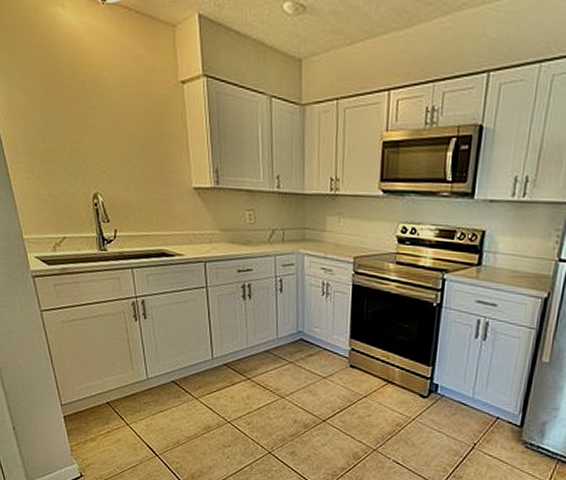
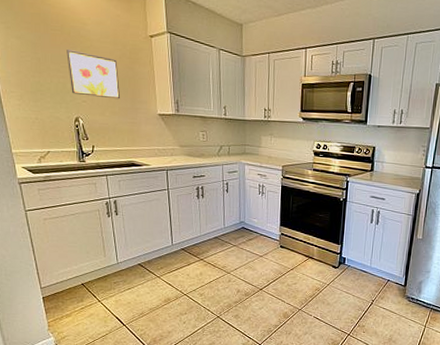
wall art: none [81,103,147,169] -> present [67,48,121,99]

